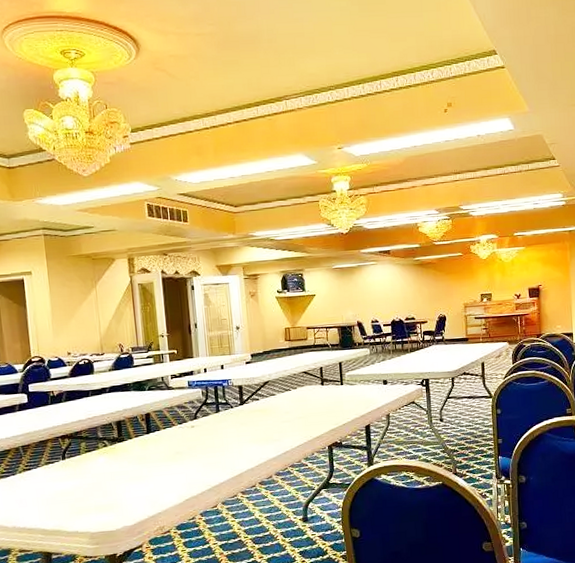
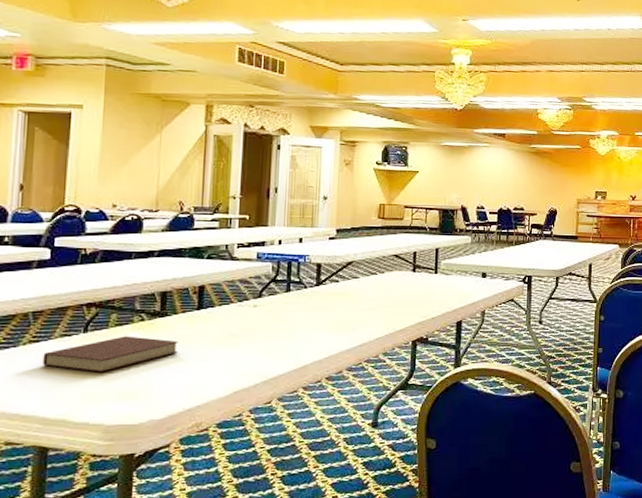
notebook: none [35,459,137,491] -> present [43,336,178,373]

